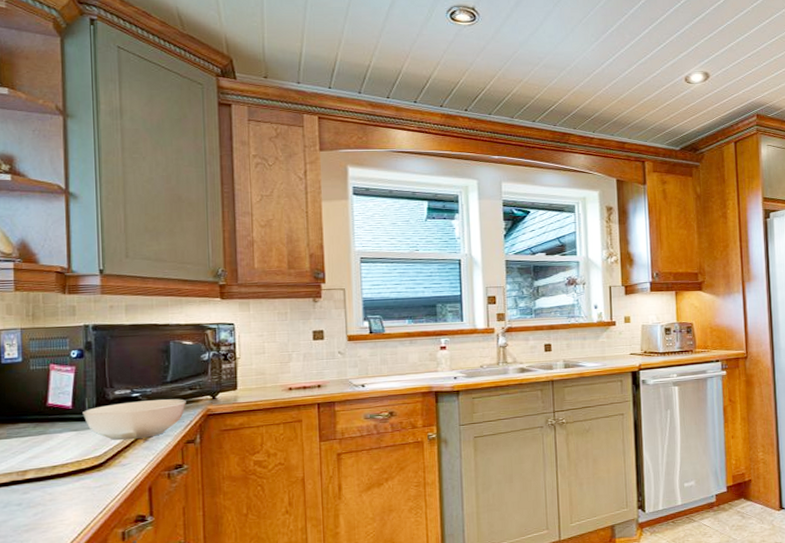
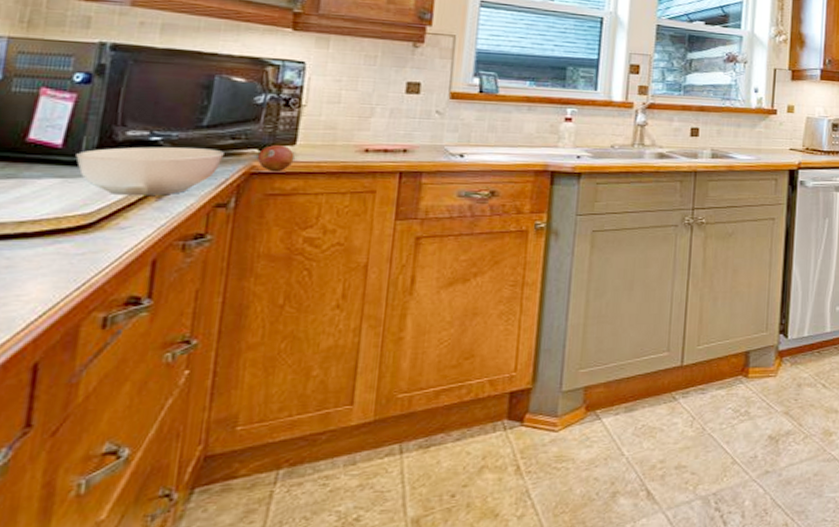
fruit: none [210,391,238,413] -> present [257,145,295,173]

